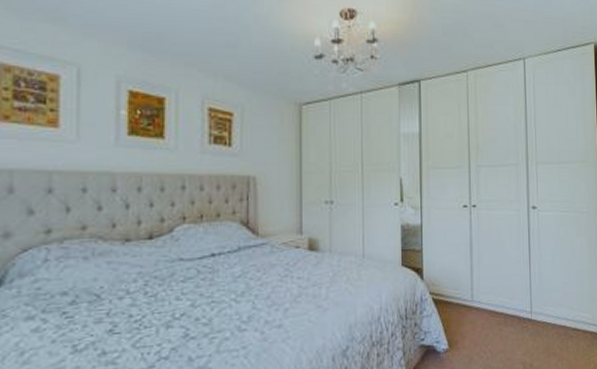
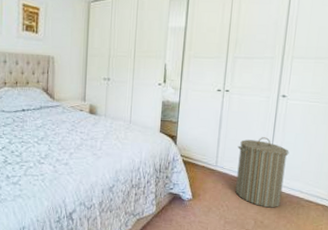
laundry hamper: none [493,258,548,346] -> present [235,137,289,208]

